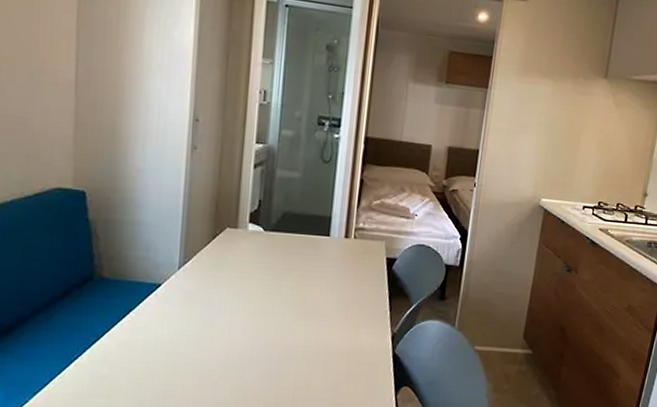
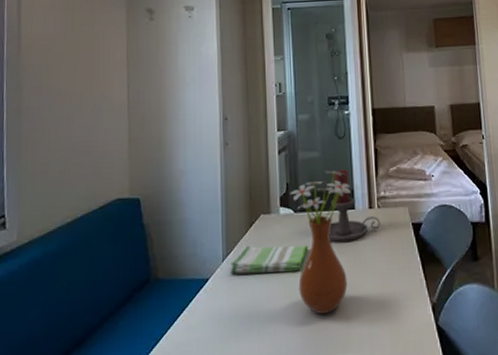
dish towel: none [185,256,274,289] -> present [229,245,308,275]
vase: none [259,193,329,331] -> present [289,170,351,314]
candle holder: none [298,194,355,267] -> present [329,169,381,243]

